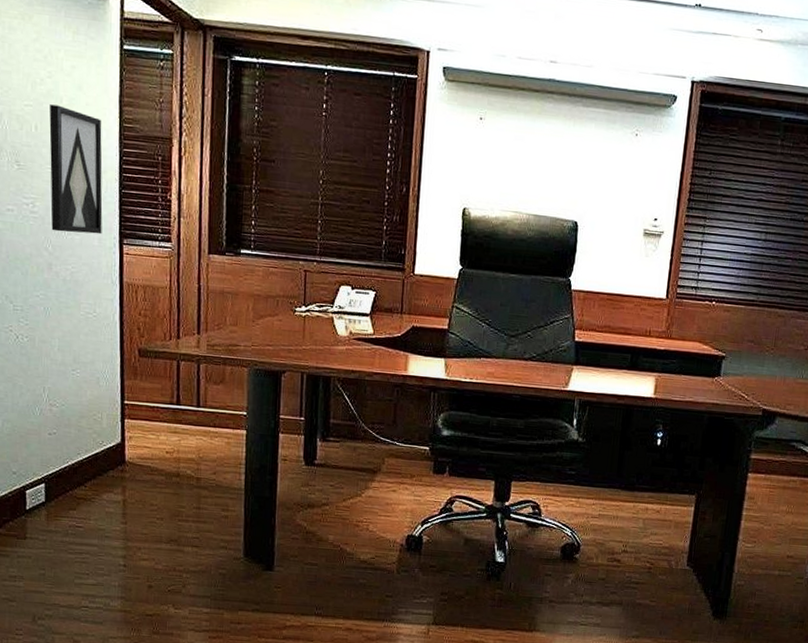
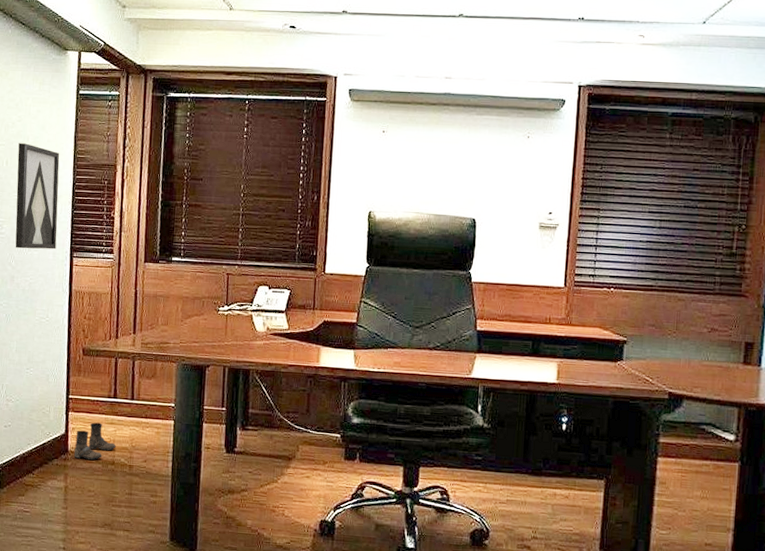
boots: none [132,431,181,472] -> present [74,422,116,460]

